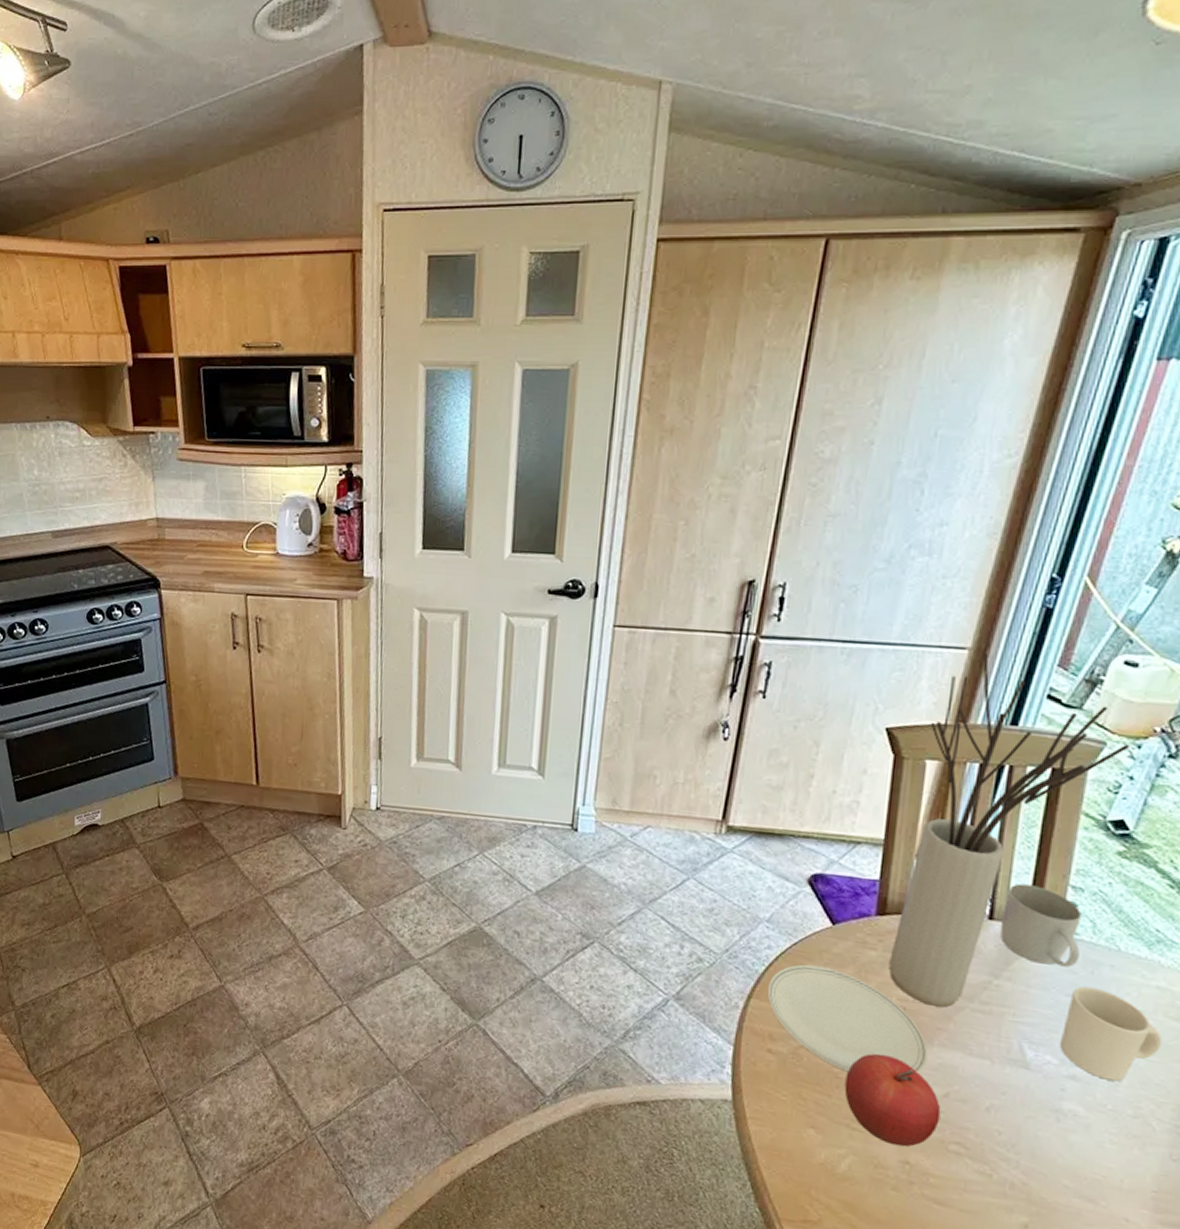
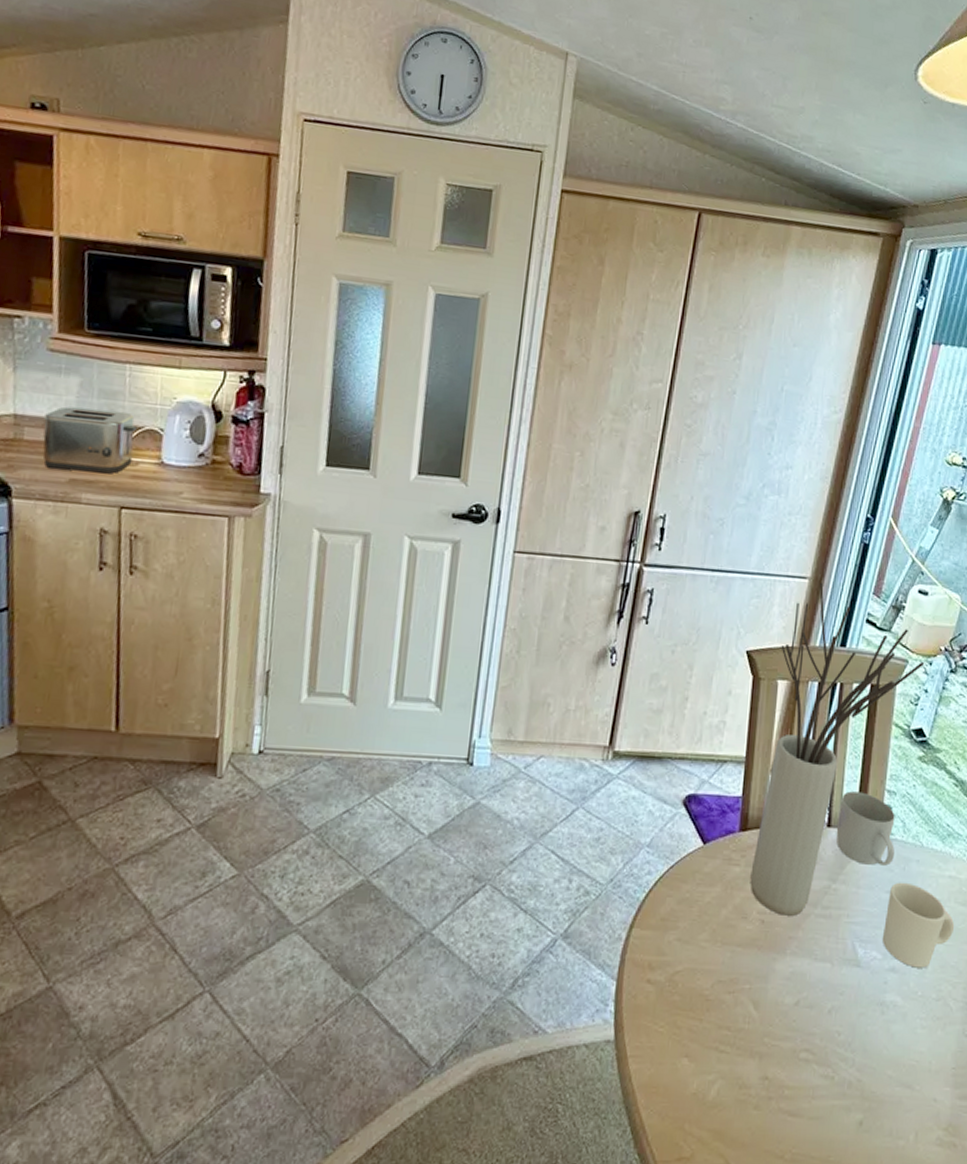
toaster: none [179,508,255,566] -> present [42,406,137,474]
plate: present [767,964,929,1074] -> none [647,887,783,993]
fruit: present [844,1053,941,1147] -> none [713,970,793,1062]

